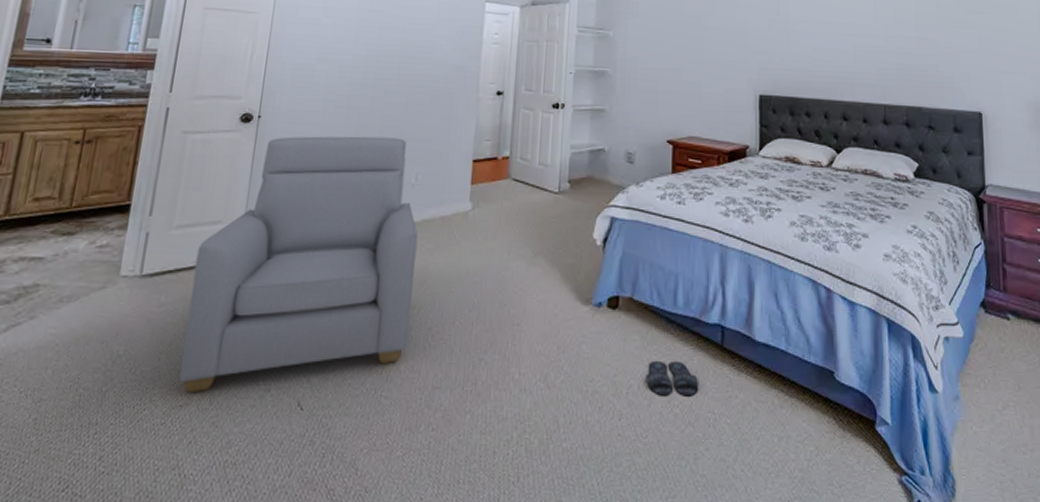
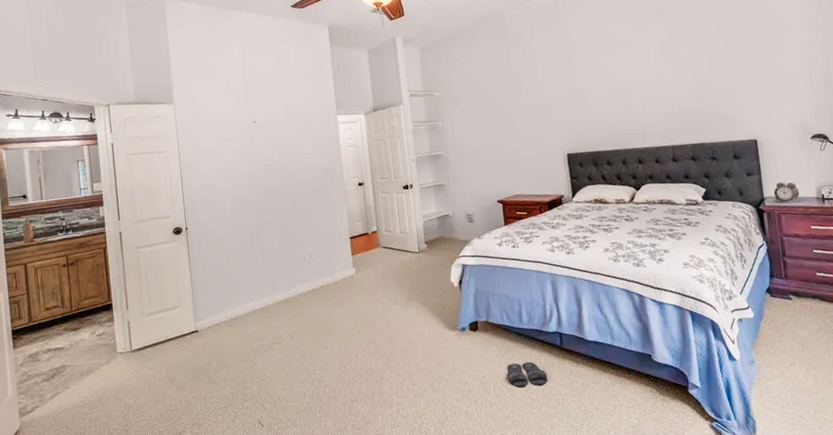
soap dispenser: none [13,69,59,107] -> present [14,217,43,246]
armchair: present [179,136,419,393] -> none [165,229,327,424]
alarm clock: none [996,169,1027,196] -> present [773,182,800,203]

